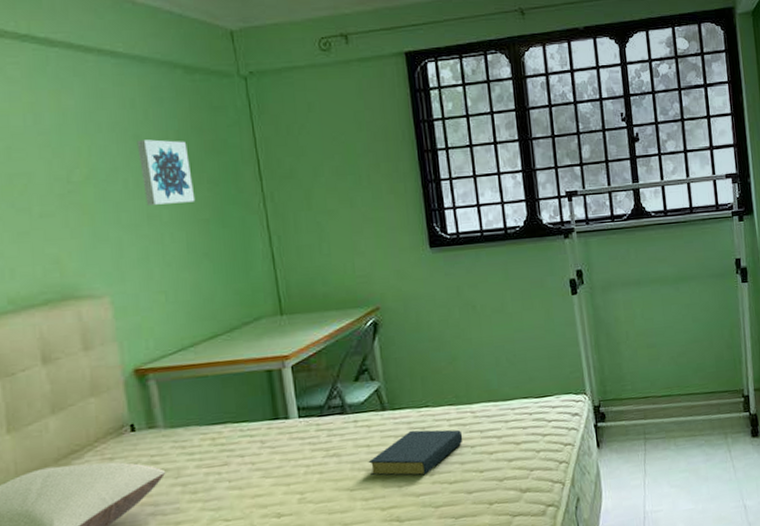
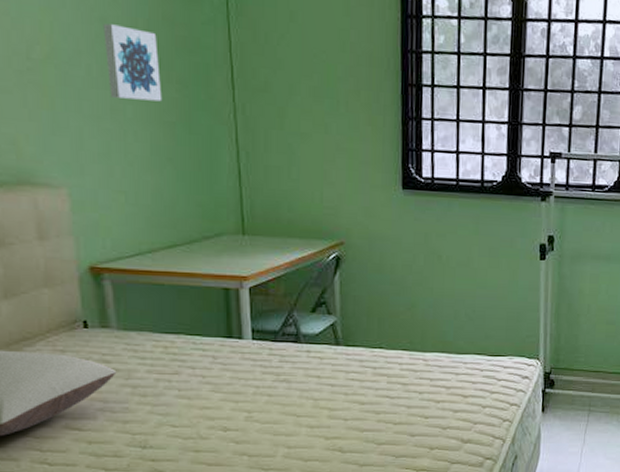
hardback book: present [368,429,463,476] -> none [317,368,413,413]

